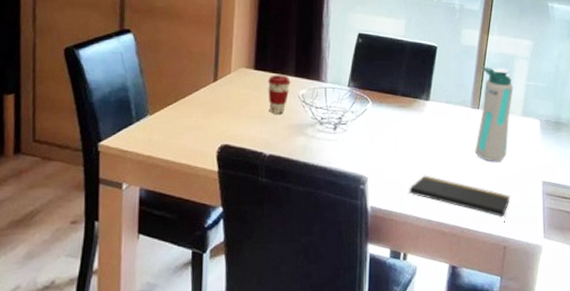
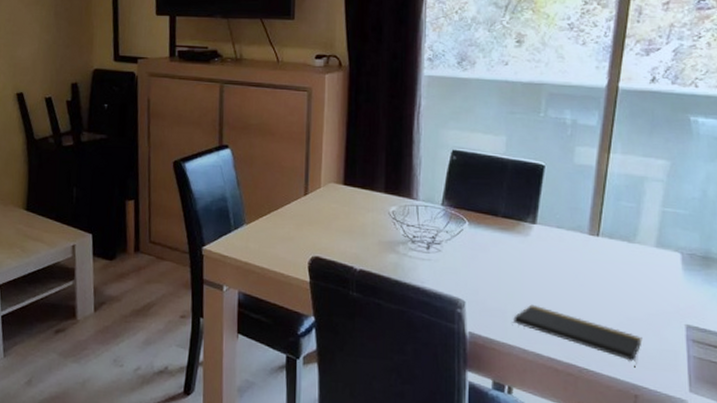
coffee cup: present [268,75,291,114] -> none [357,190,381,230]
water bottle: present [475,65,513,162] -> none [595,187,644,297]

